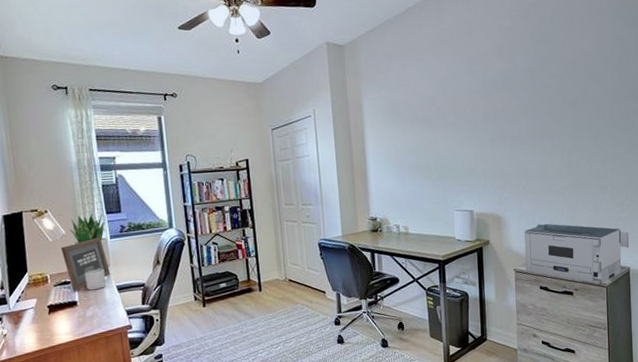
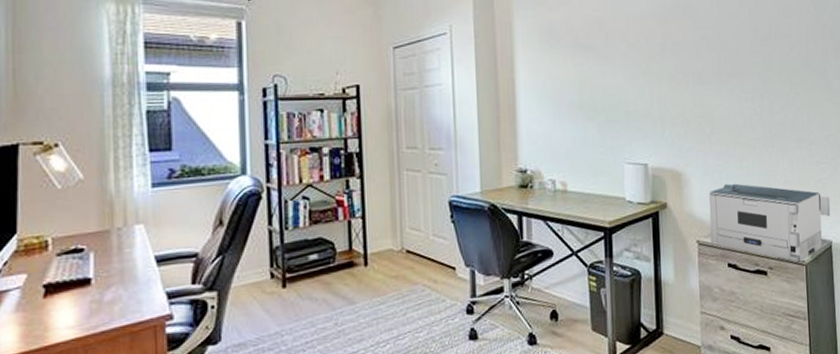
picture frame: present [60,237,111,292] -> none [73,184,149,265]
planter: present [69,210,111,268] -> none [90,145,150,230]
mug: present [84,269,106,291] -> none [106,231,140,263]

